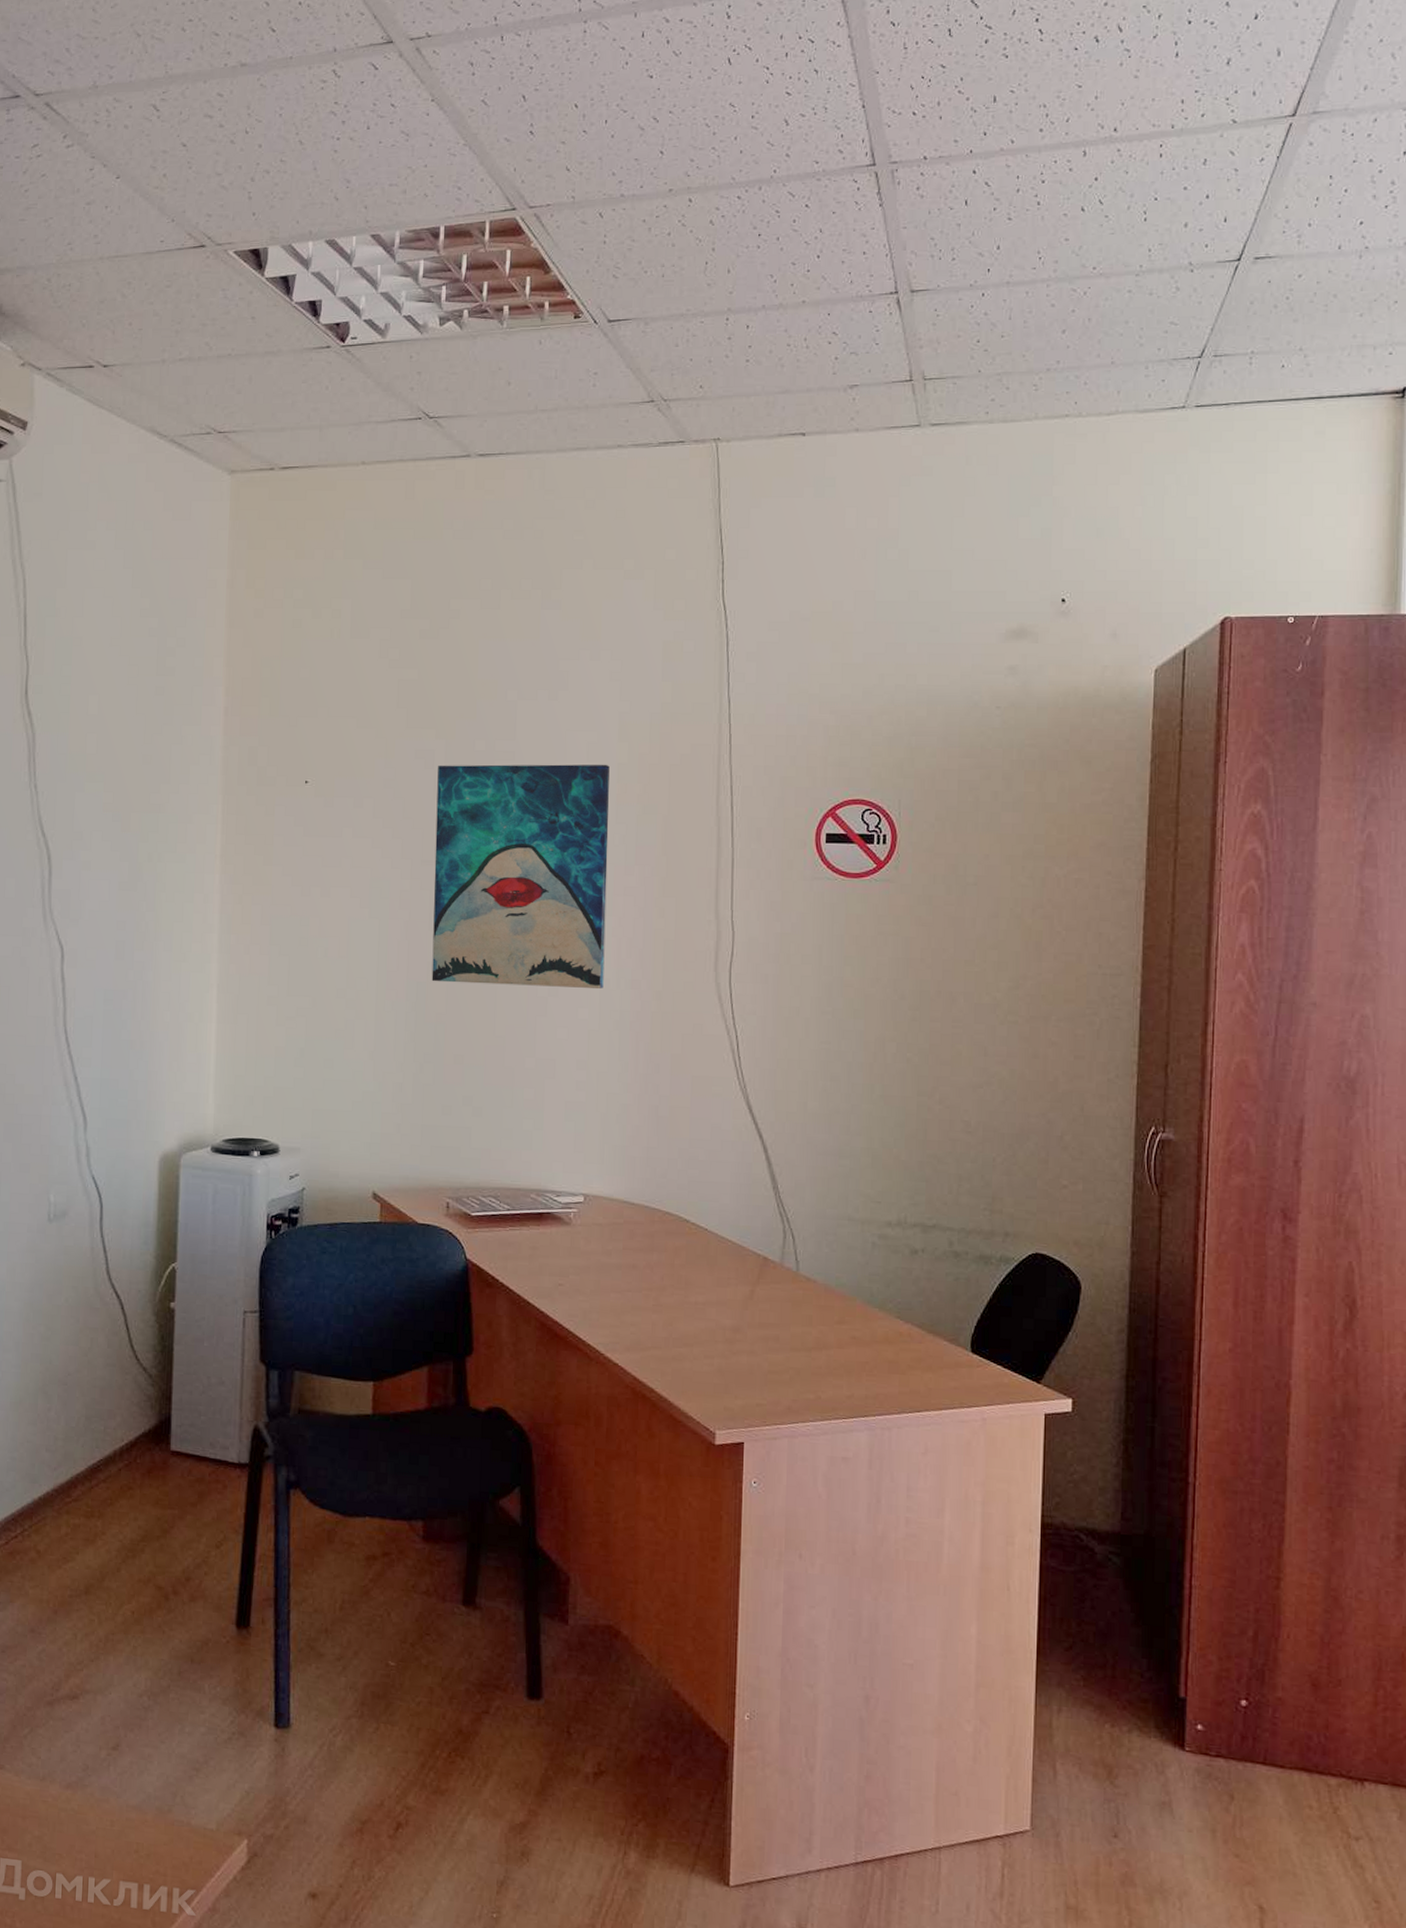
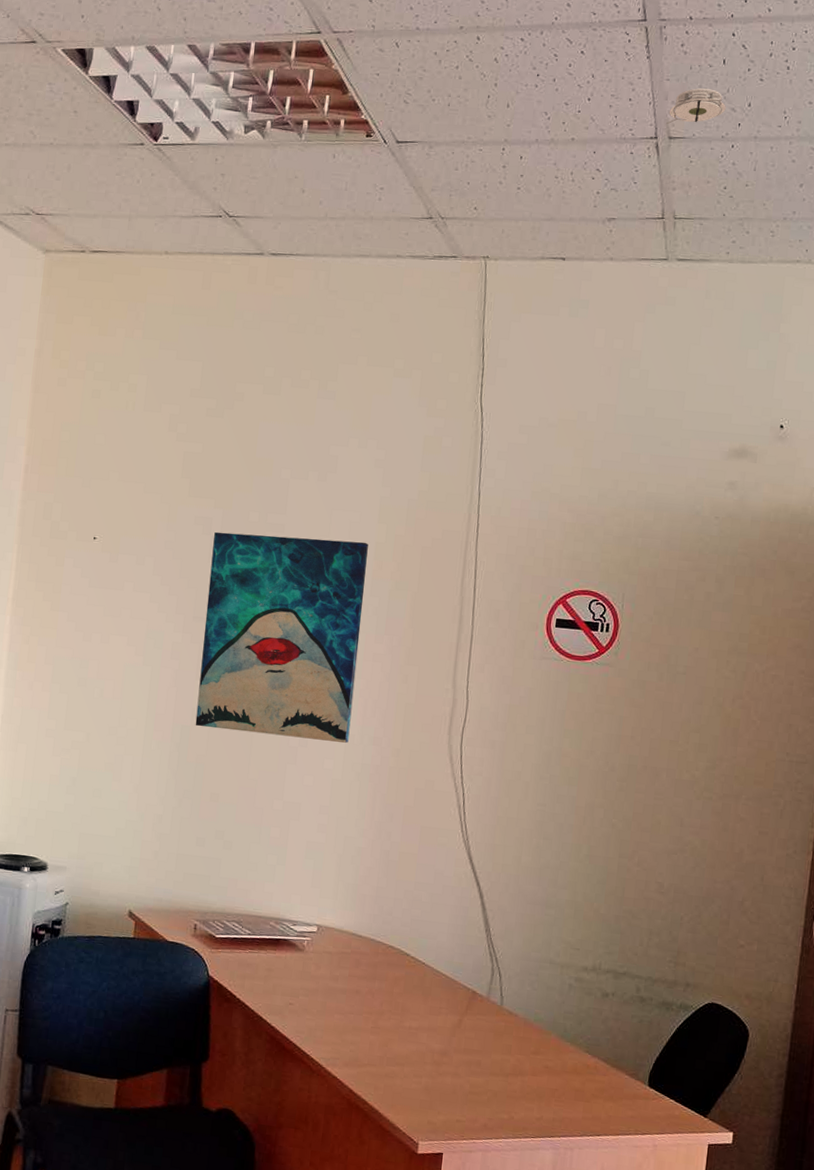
smoke detector: none [907,234,972,276] -> present [666,88,726,124]

